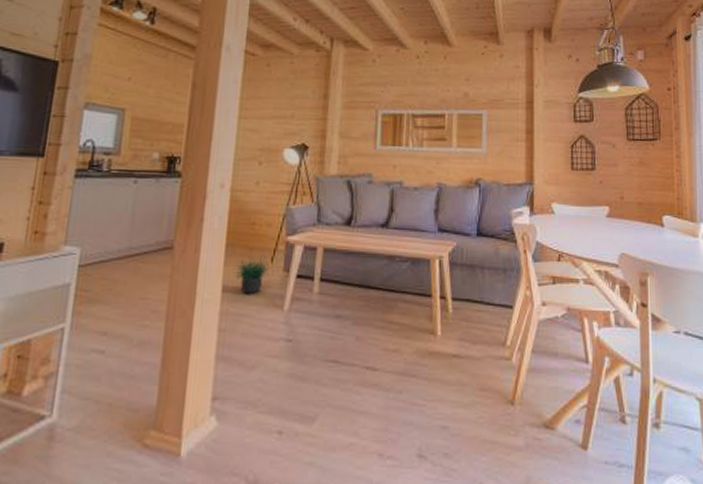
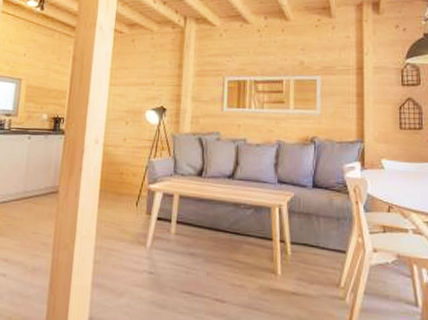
potted plant: present [234,255,271,295] -> none [106,200,136,233]

